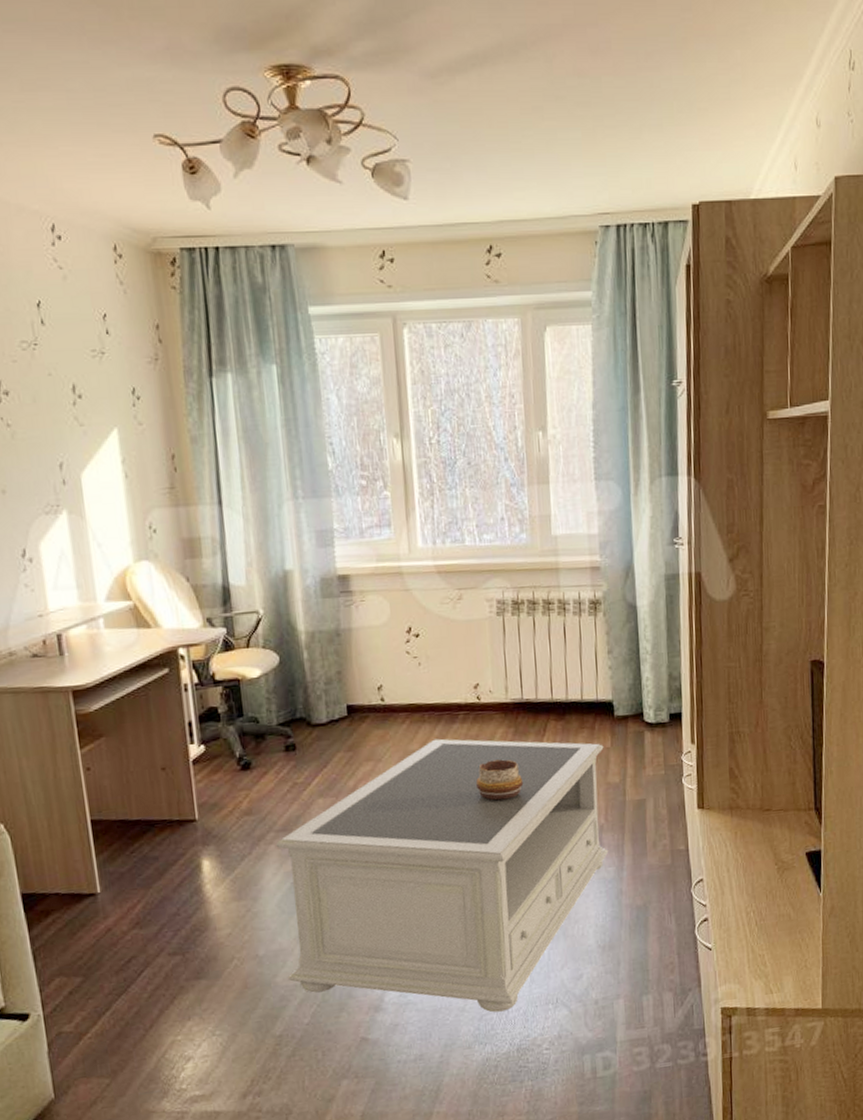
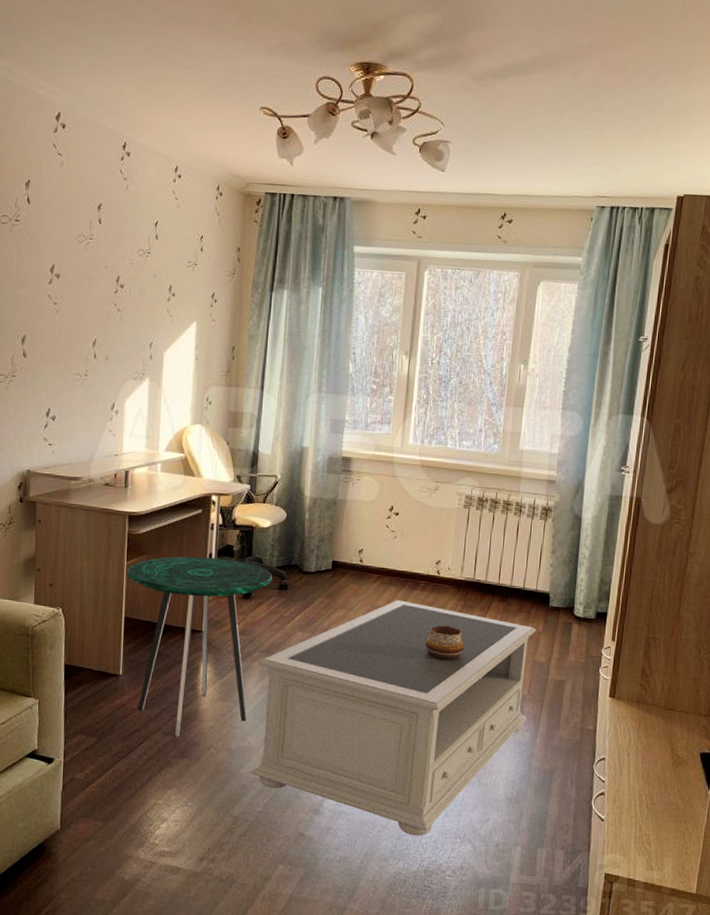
side table: none [83,724,276,955] -> present [127,556,273,736]

